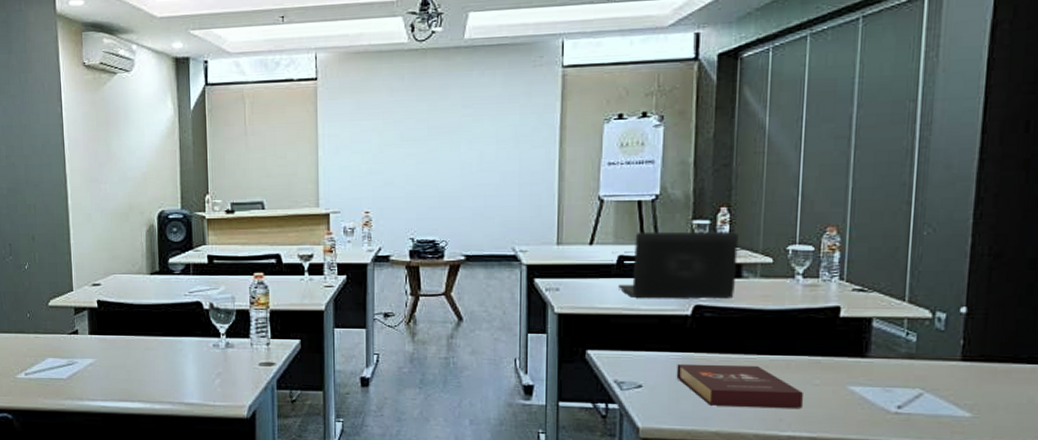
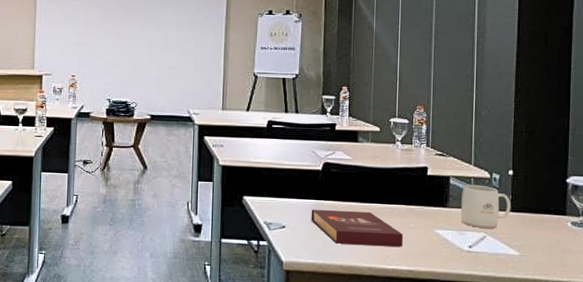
laptop: present [618,231,739,299] -> none [268,102,355,159]
mug: none [887,327,962,384] -> present [461,184,511,229]

